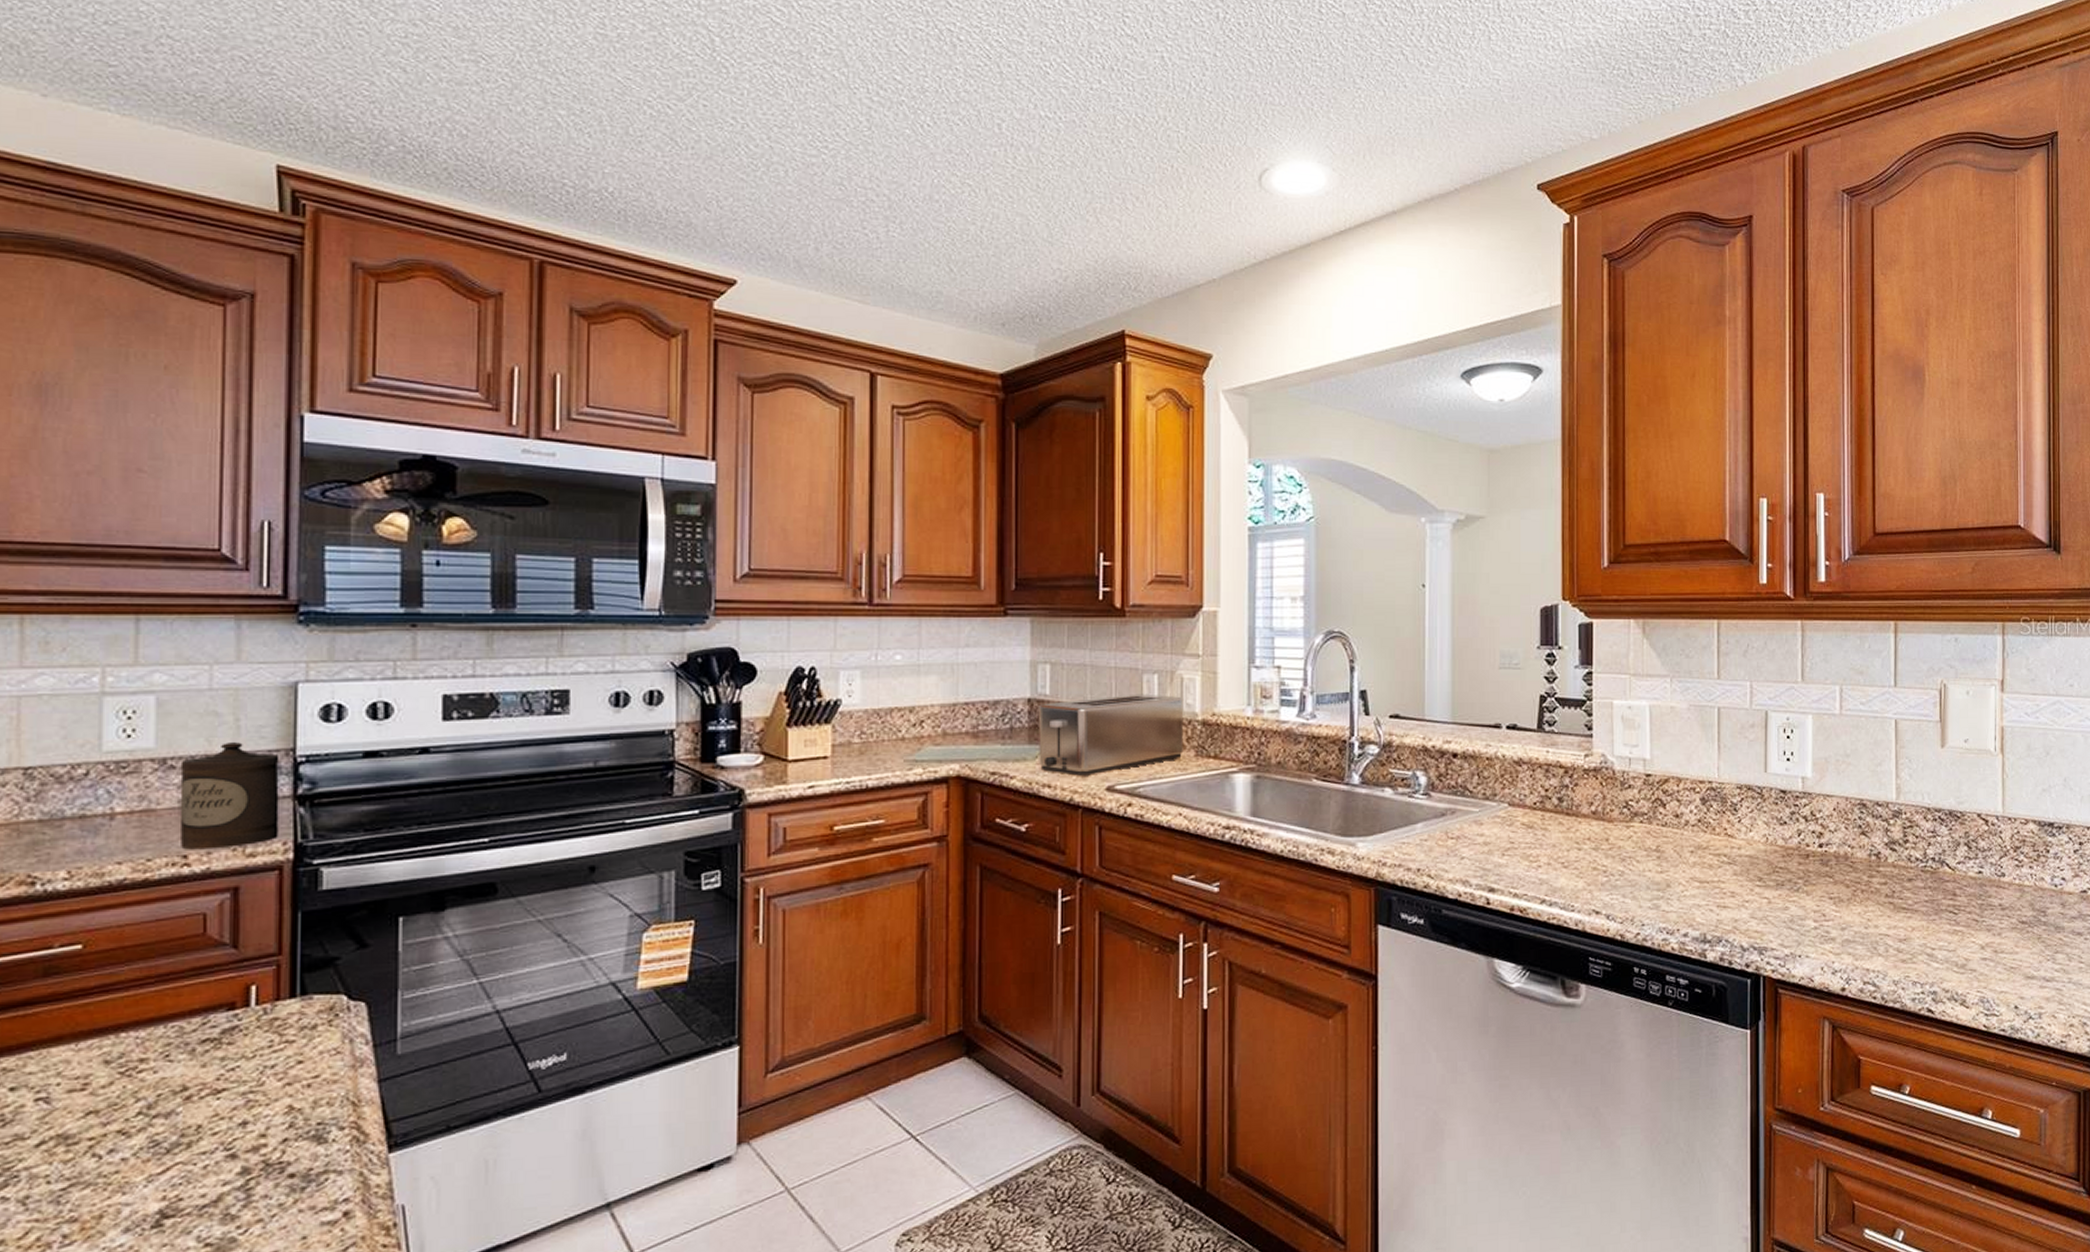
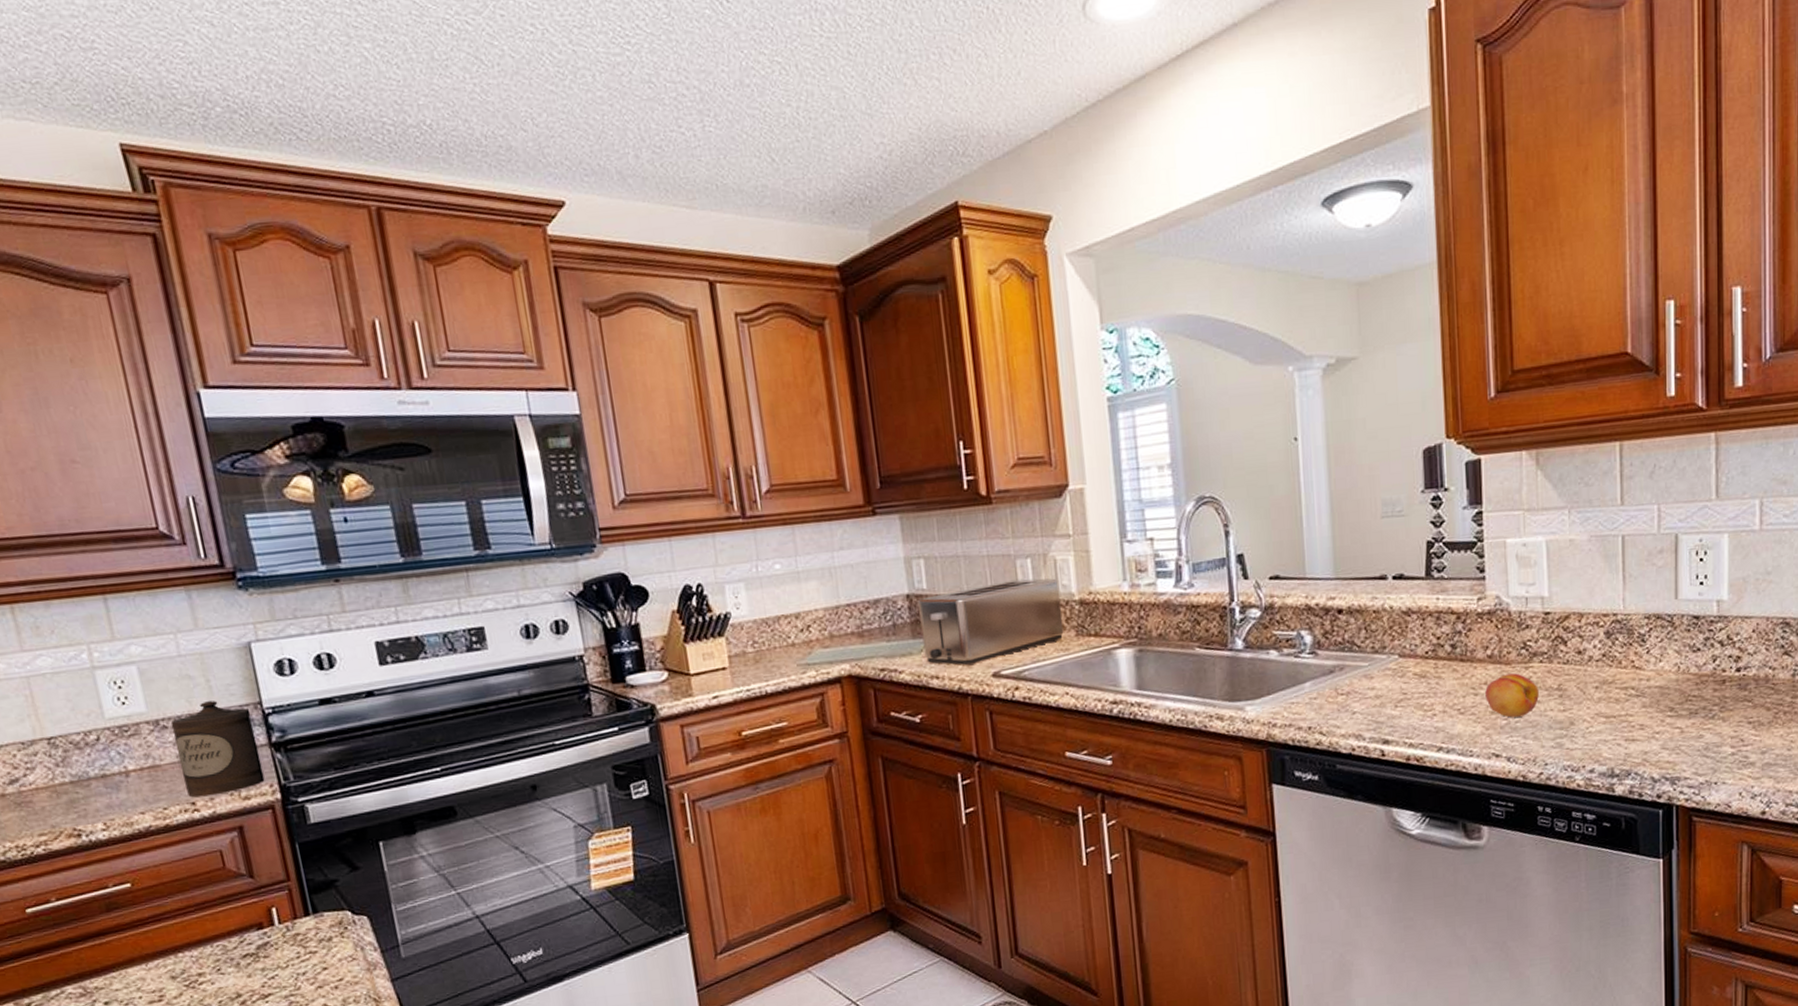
fruit: none [1588,831,1638,875] -> present [1485,673,1539,718]

